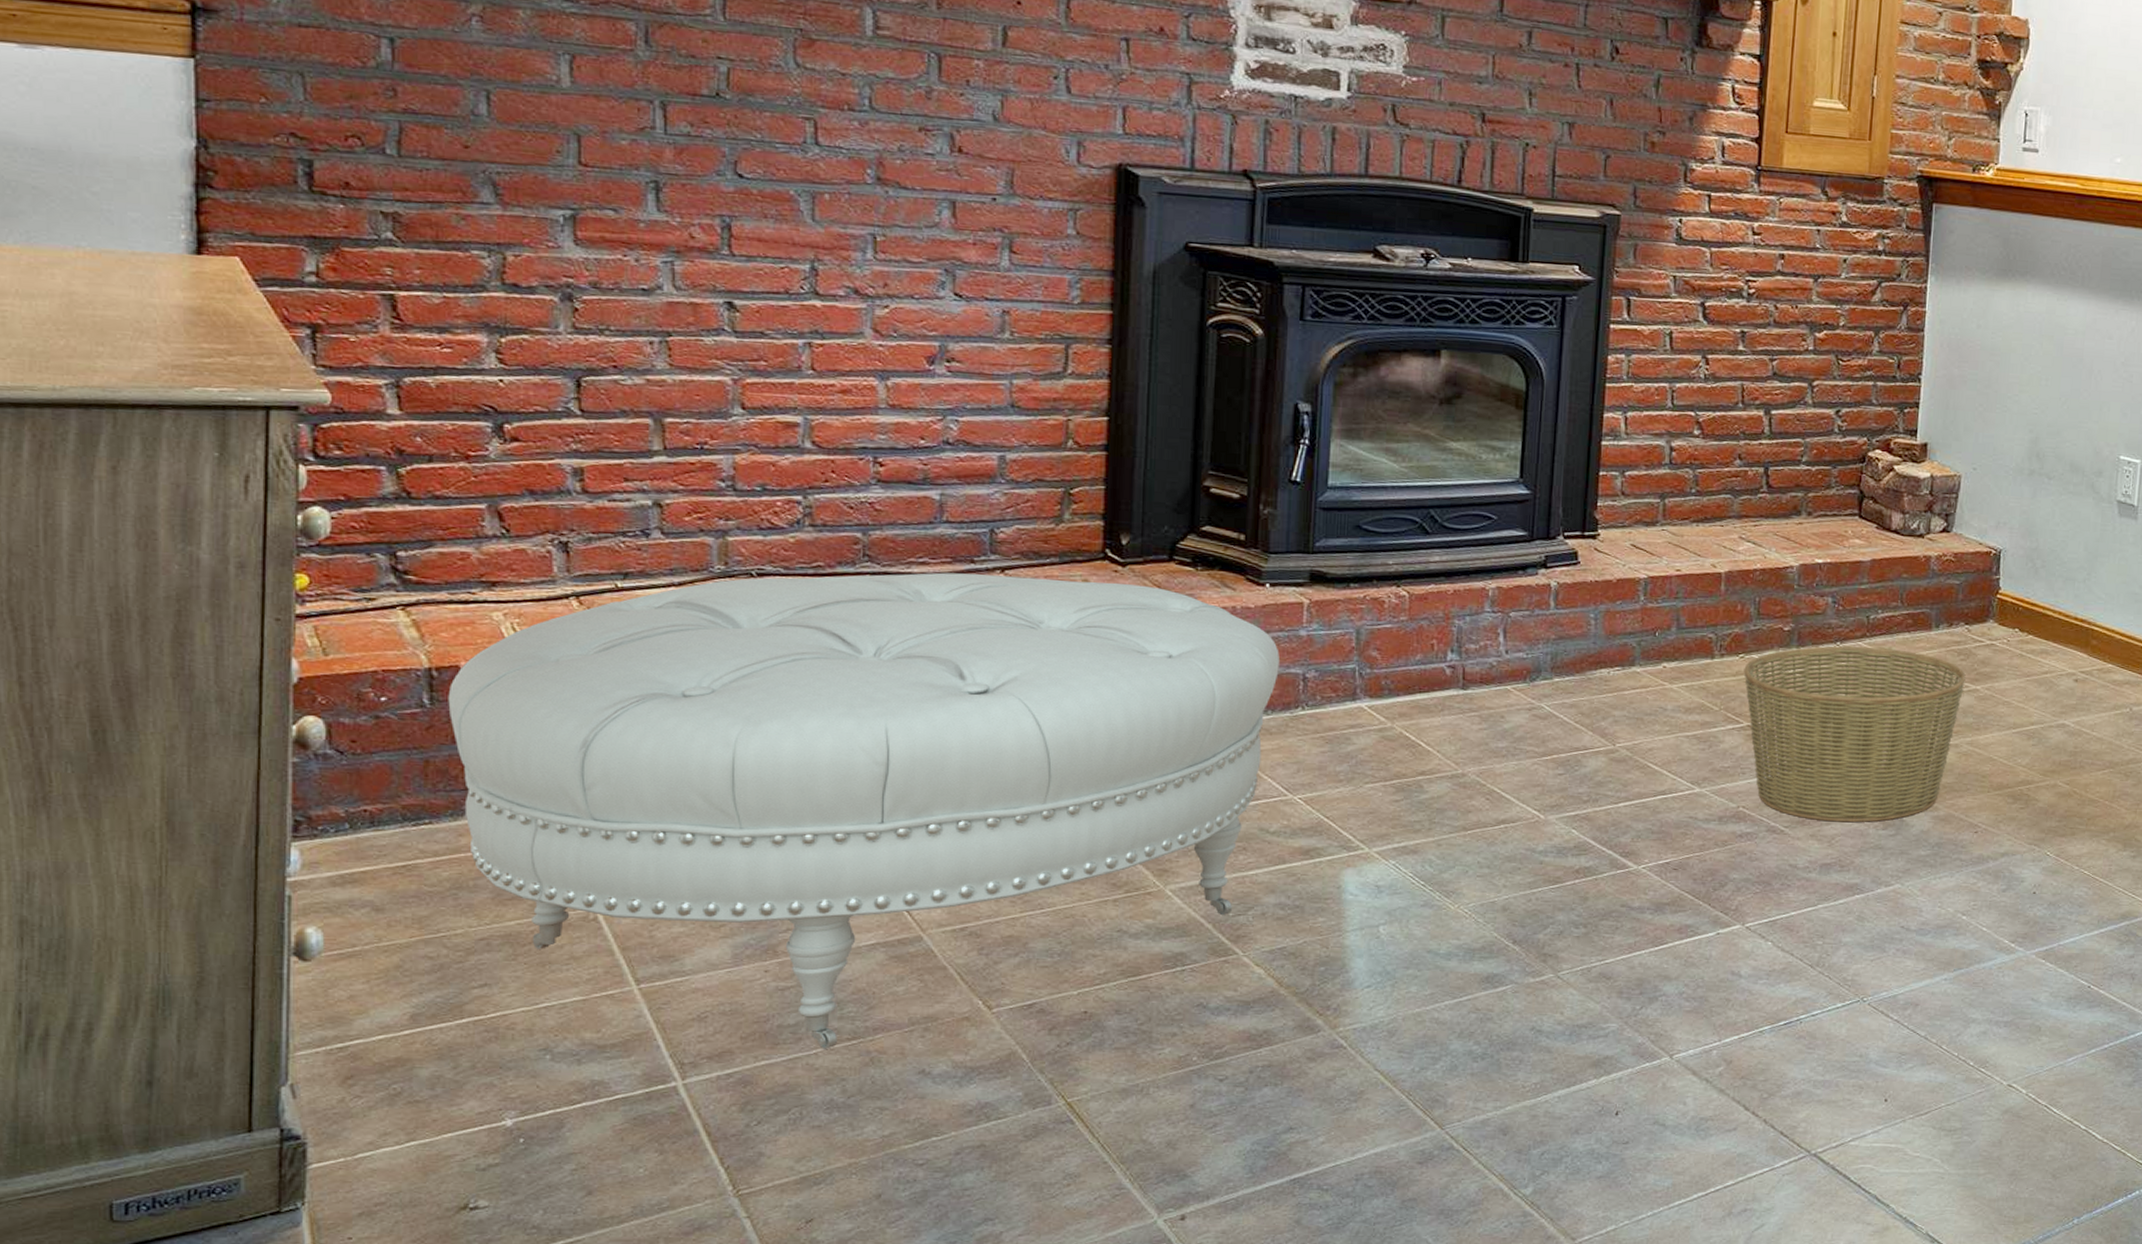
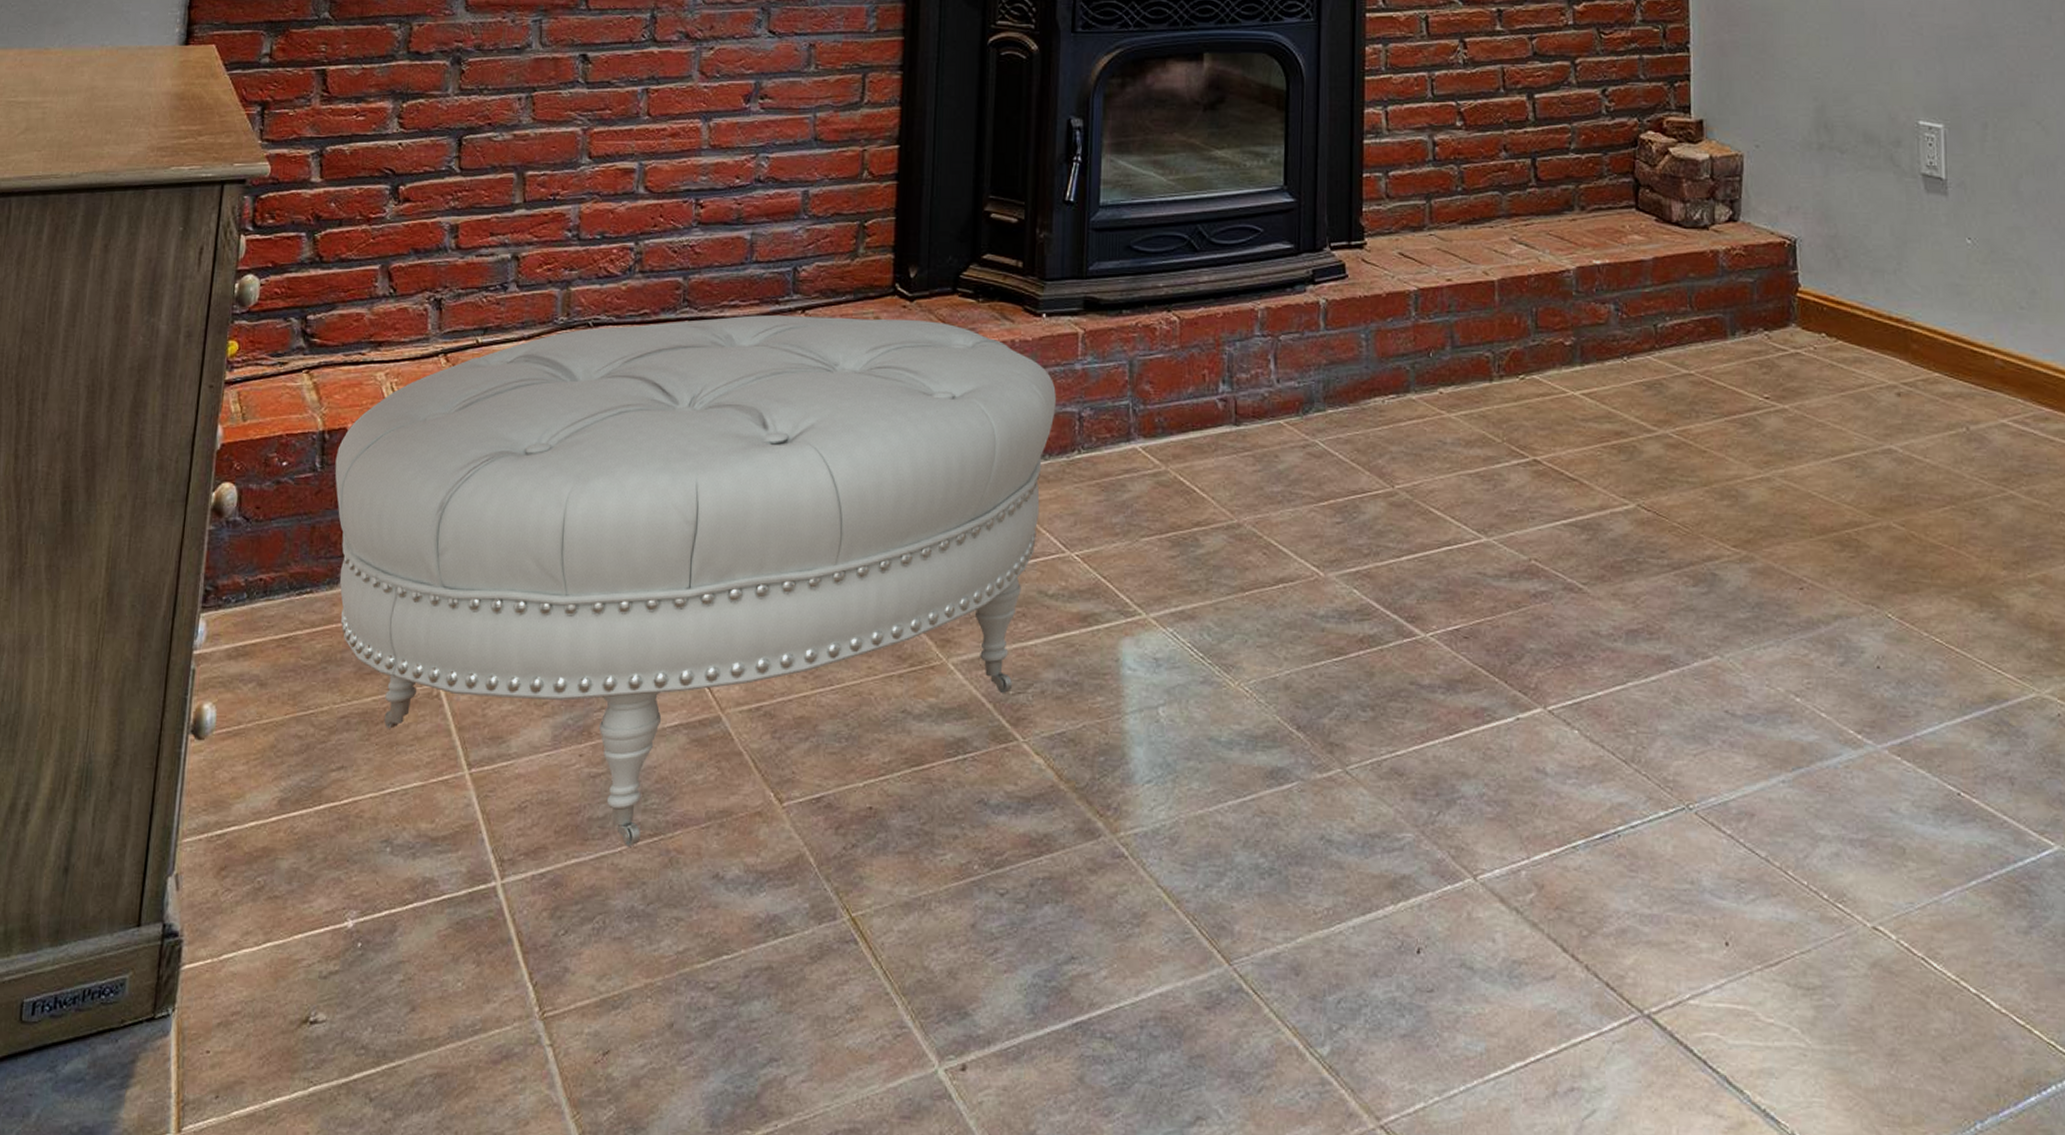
basket: present [1743,646,1966,823] -> none [1525,361,1771,578]

